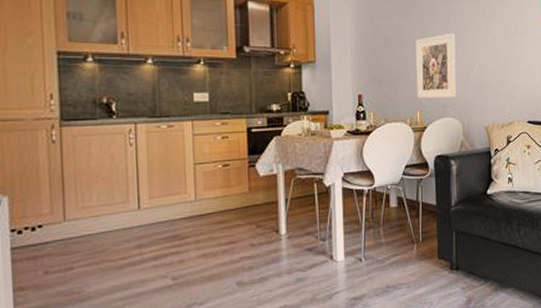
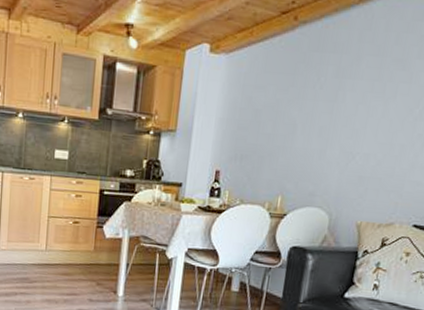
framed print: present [415,33,457,99] -> none [281,112,341,187]

